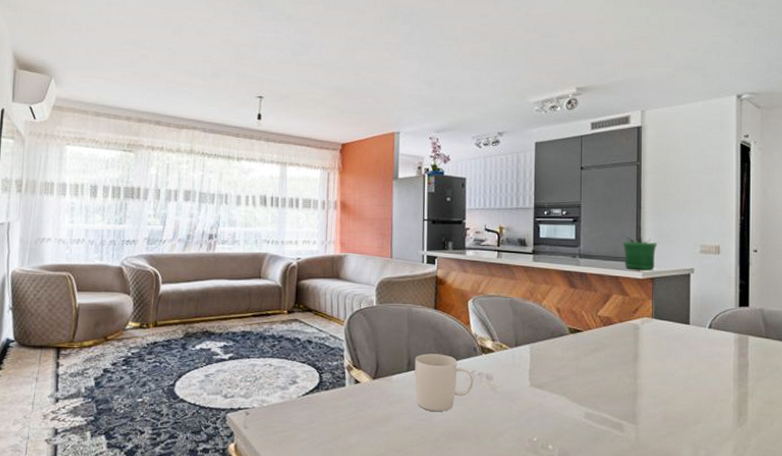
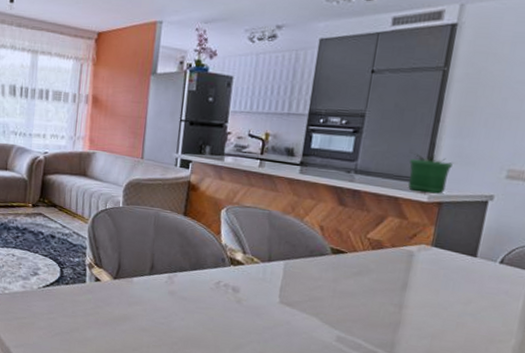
mug: present [414,353,474,412] -> none [156,259,219,318]

